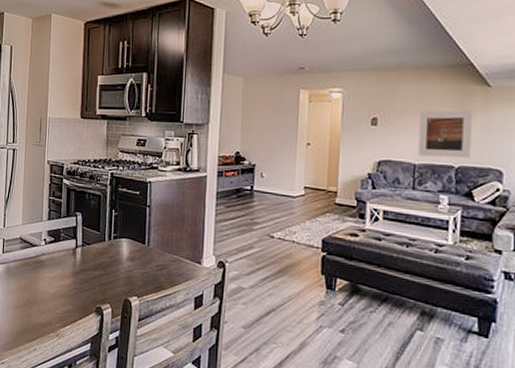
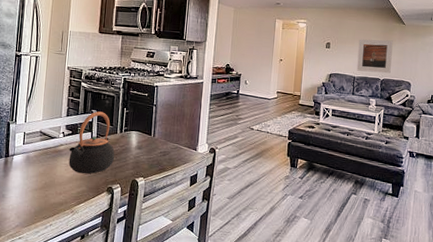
teapot: none [51,214,104,290] -> present [69,111,115,174]

